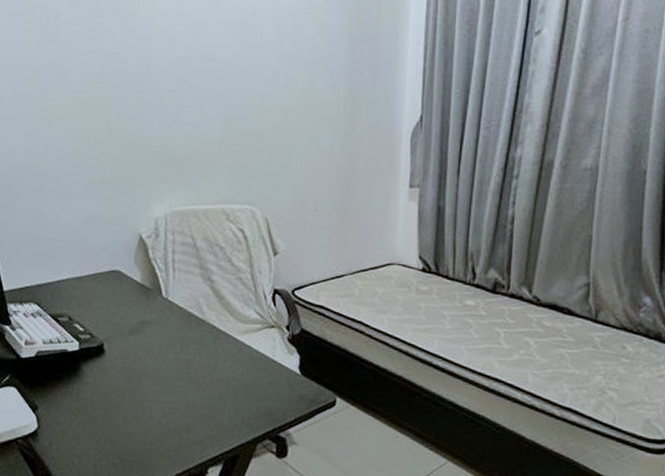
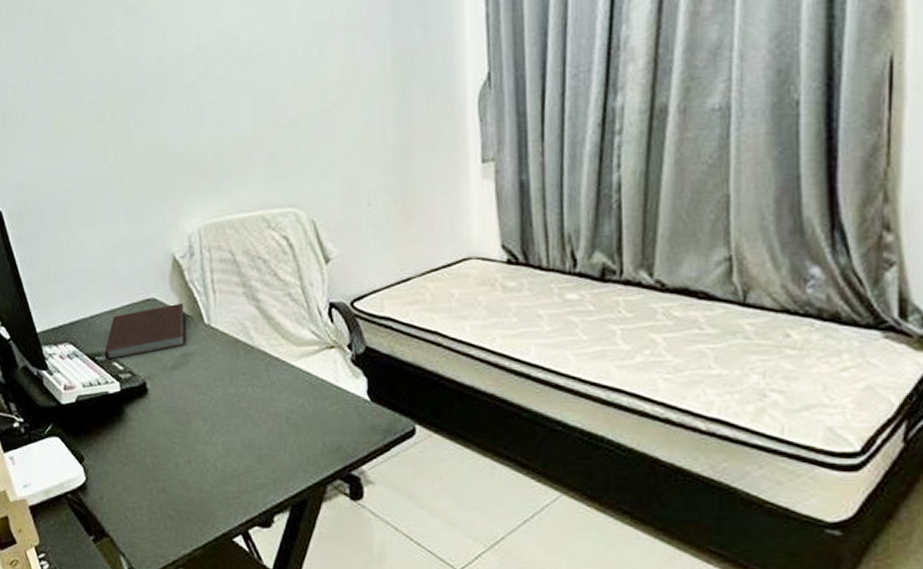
notebook: none [67,276,146,322] -> present [105,302,186,360]

